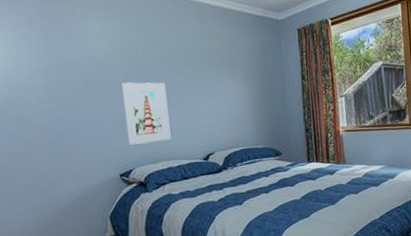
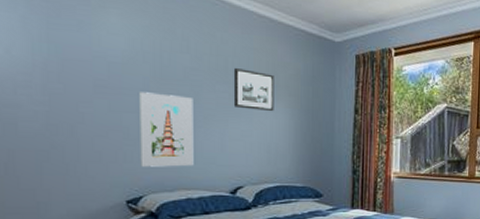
picture frame: none [195,52,233,87] -> present [233,67,274,112]

